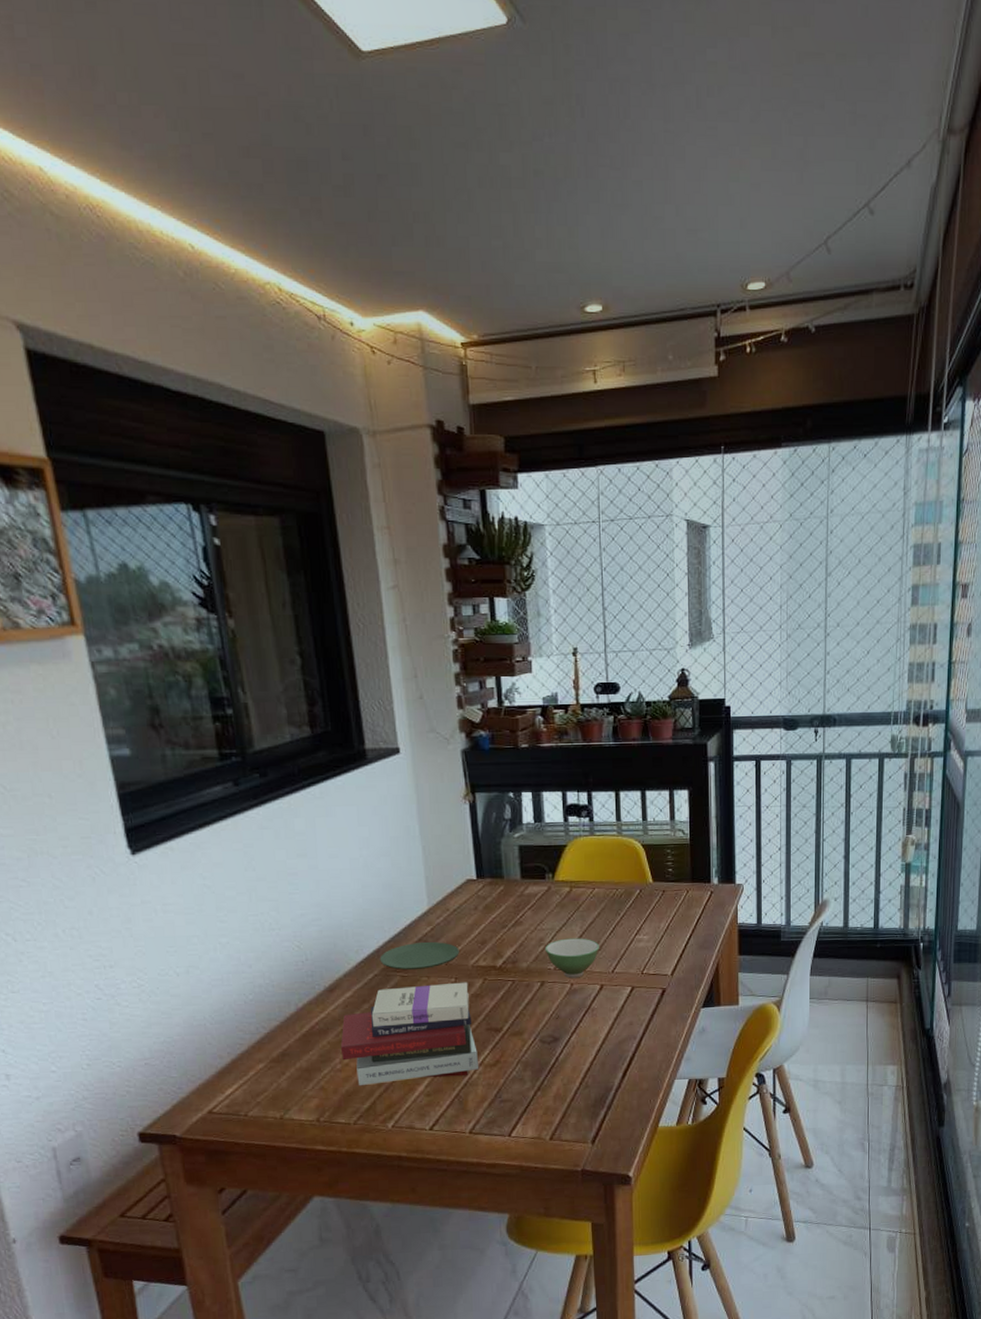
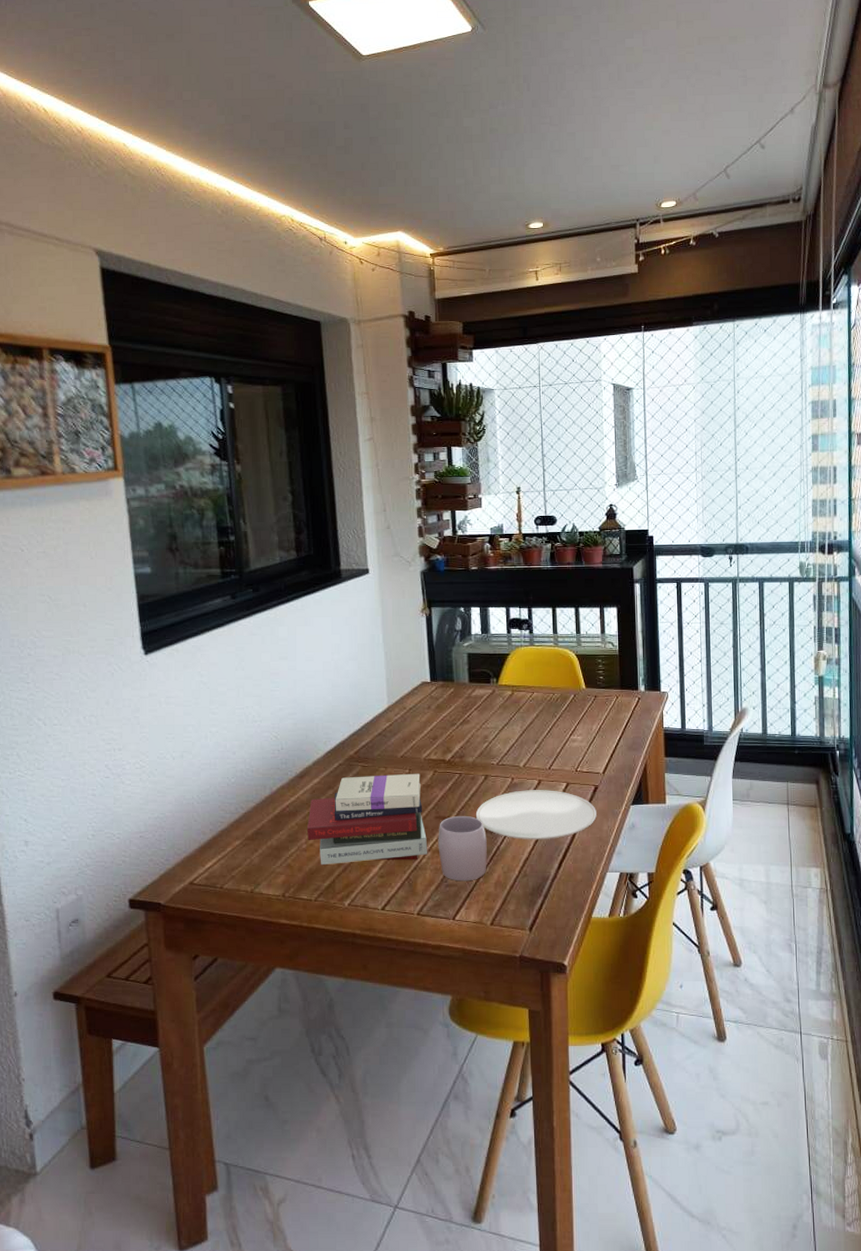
plate: present [379,941,459,970] -> none [344,736,413,760]
mug: none [490,1026,545,1096] -> present [438,815,487,882]
plate: none [532,995,664,1050] -> present [476,790,597,840]
bowl: present [544,938,600,978] -> none [489,736,538,773]

